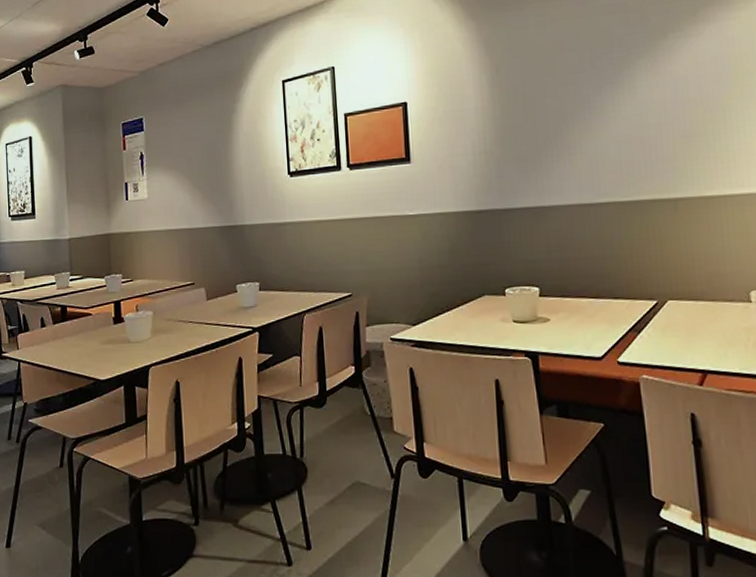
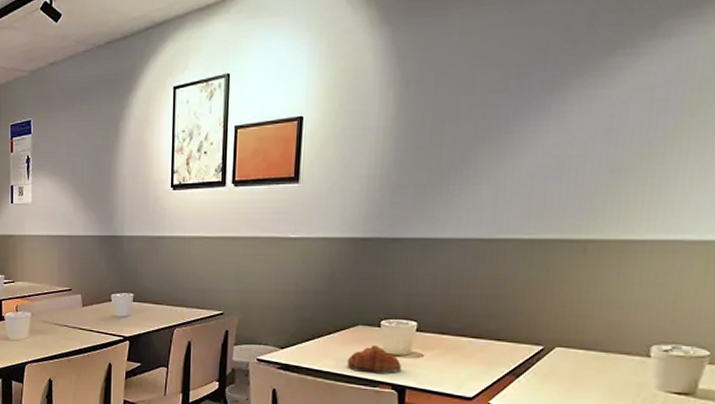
croissant: none [478,313,532,342] -> present [346,344,402,374]

